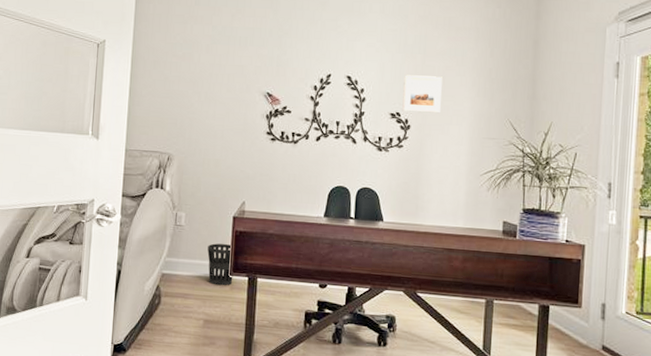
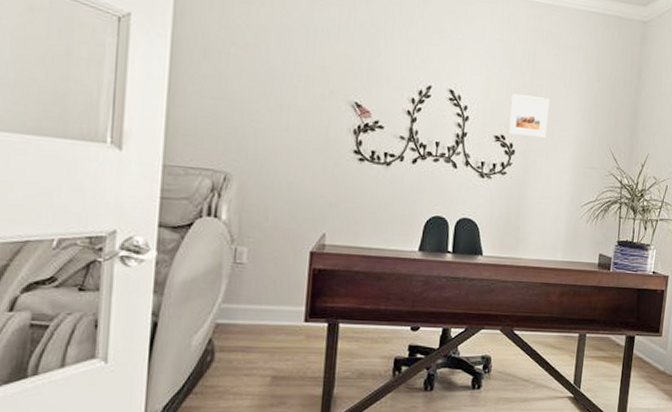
wastebasket: present [207,243,233,286] -> none [277,284,310,335]

